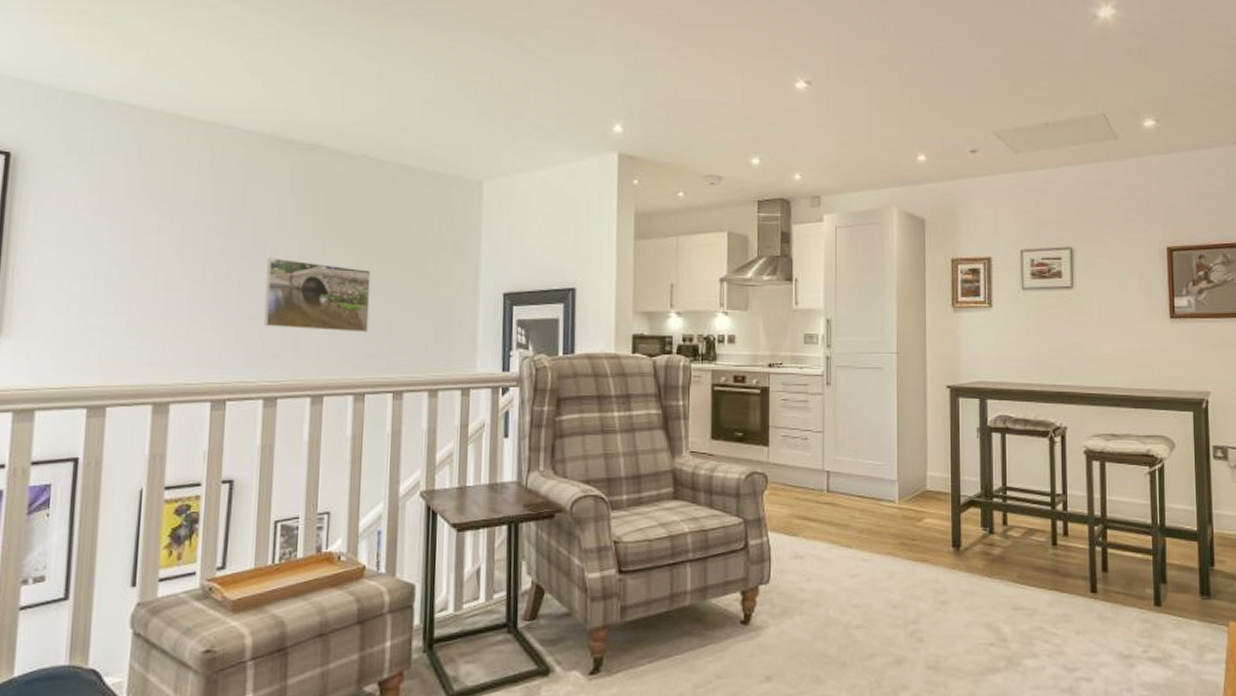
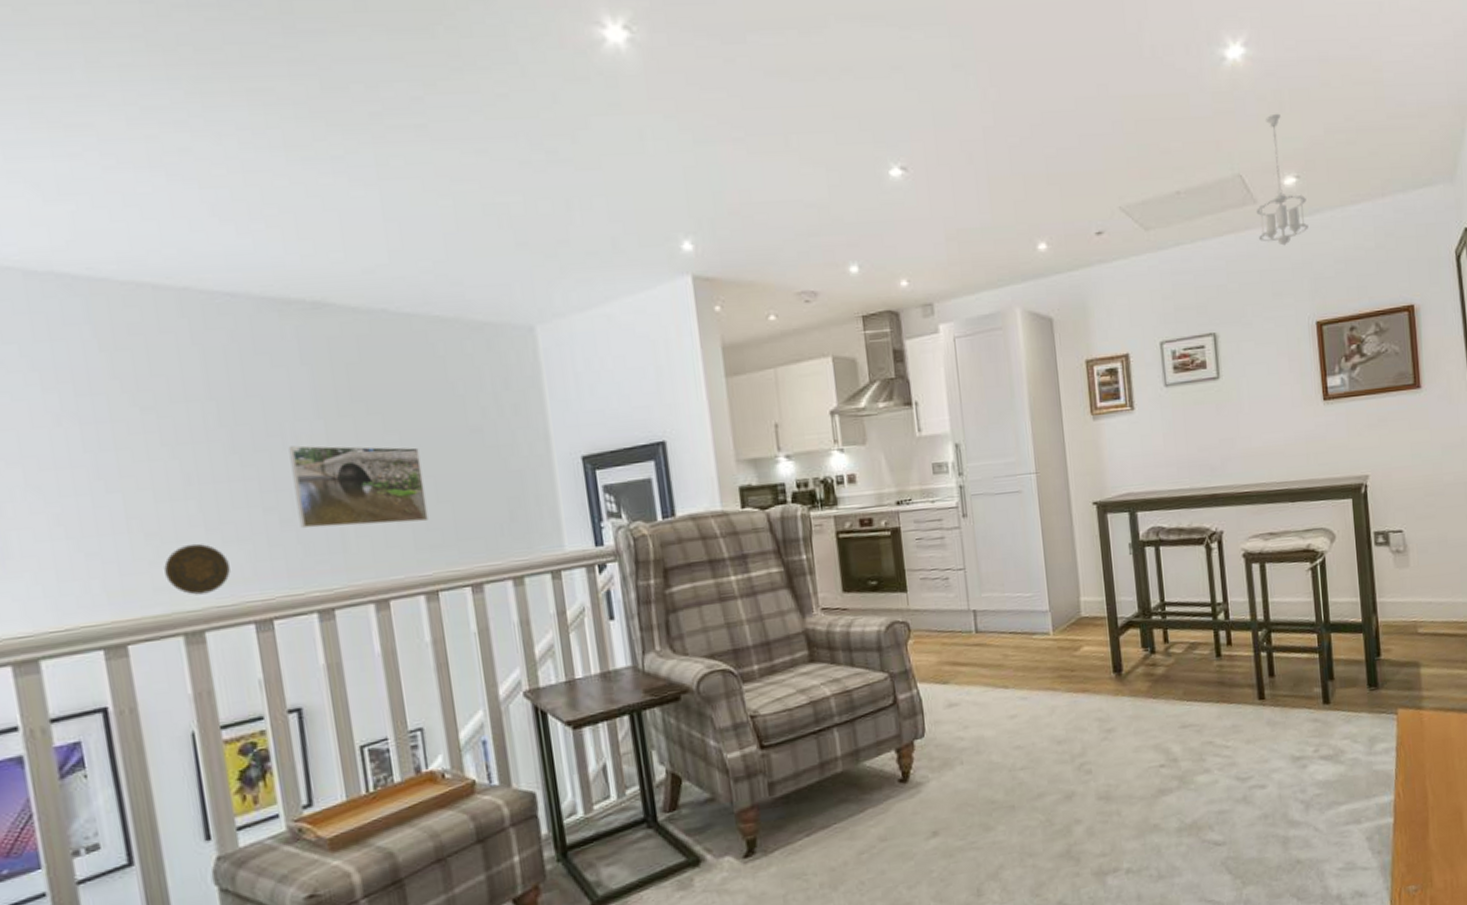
decorative plate: none [149,328,201,372] -> present [164,543,230,595]
pendant light: none [1117,65,1164,178] -> present [1257,113,1309,246]

